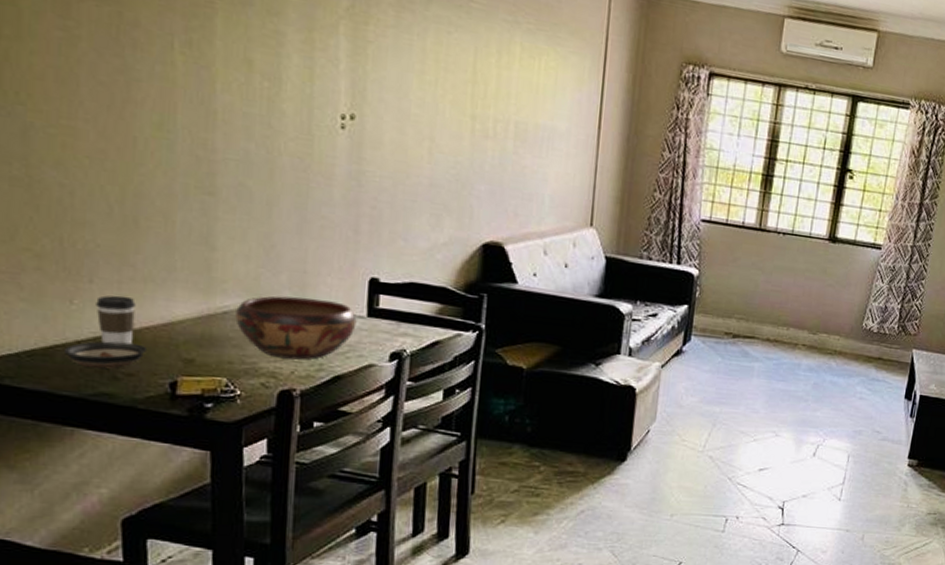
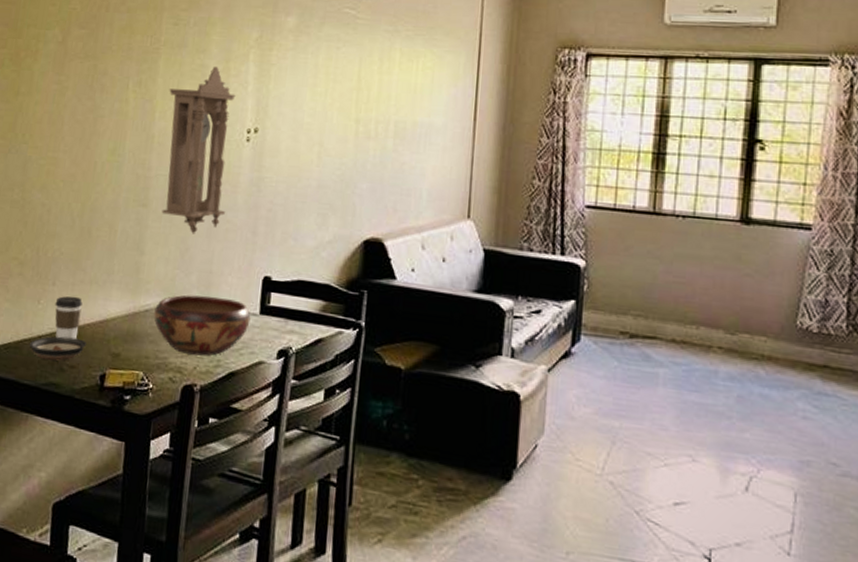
pendulum clock: none [233,34,324,230] -> present [161,66,236,234]

